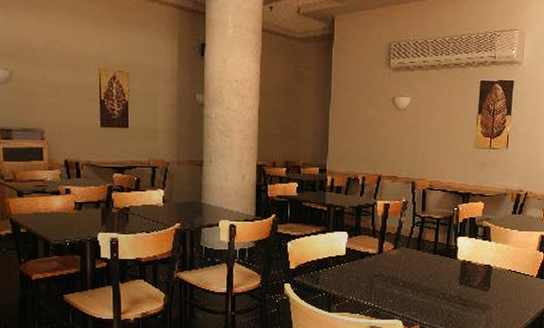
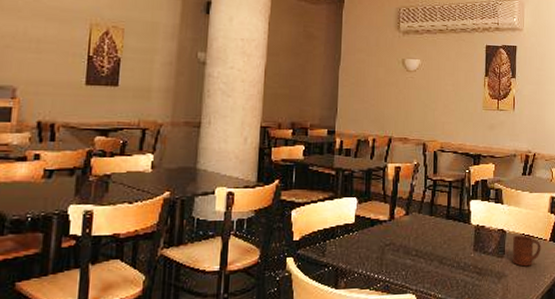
cup: none [497,271,528,300] -> present [512,235,541,267]

